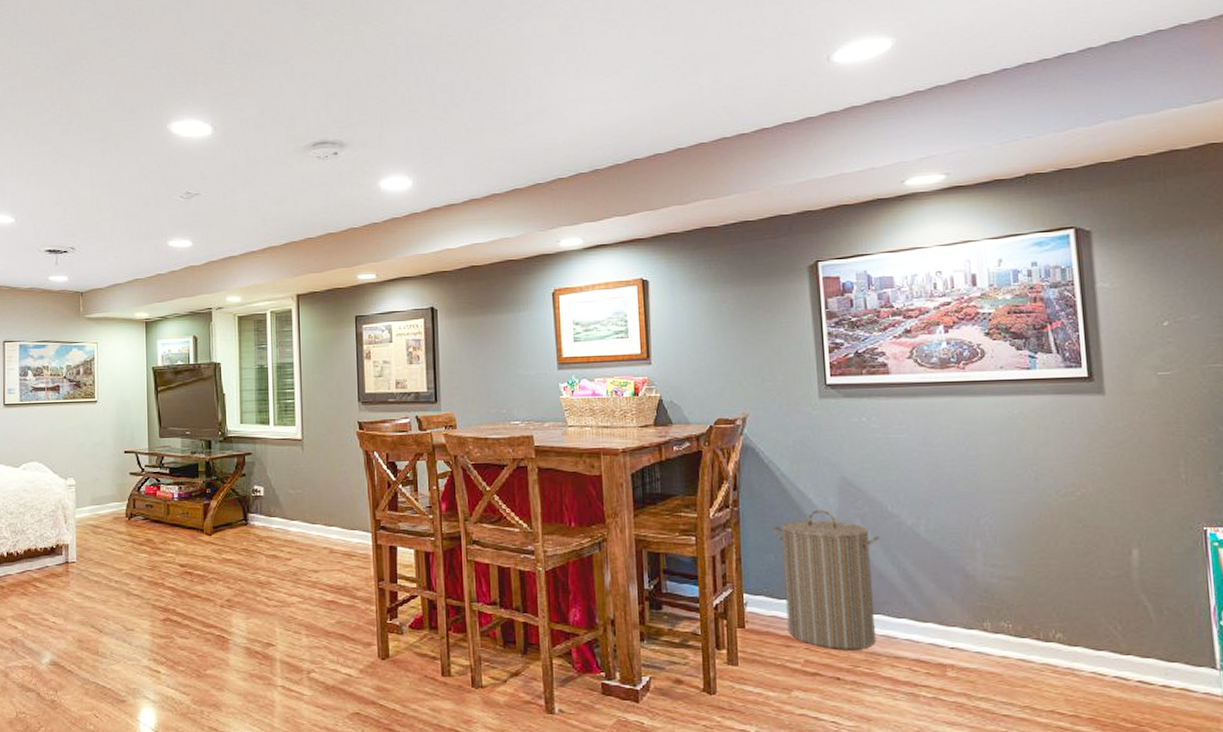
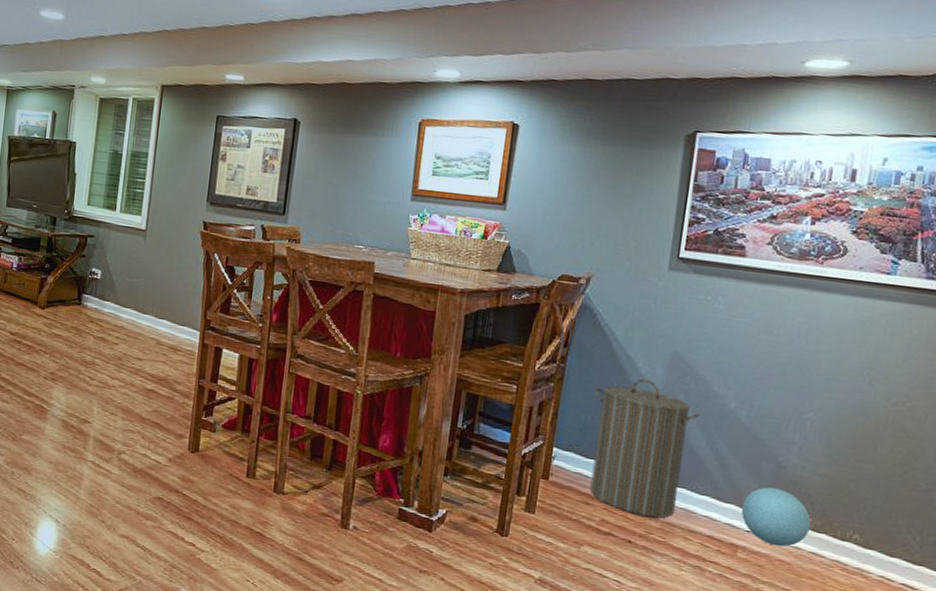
ball: none [940,599,1013,659] -> present [741,487,811,547]

